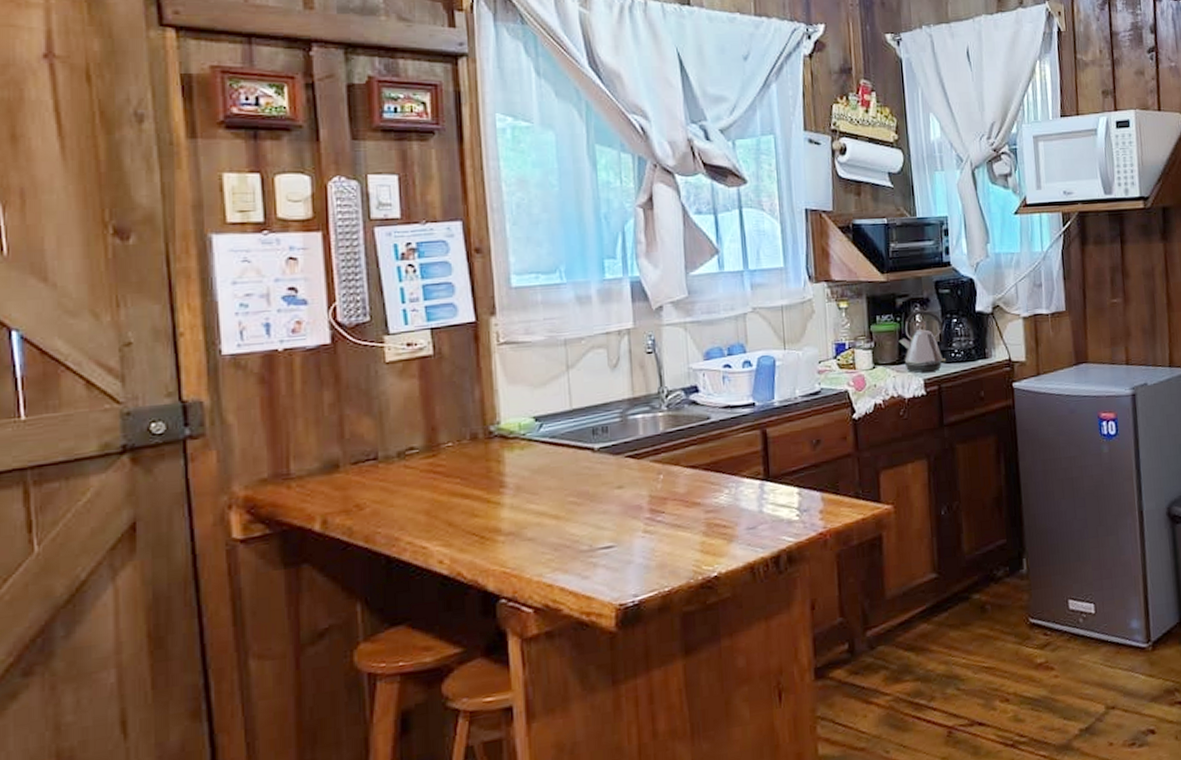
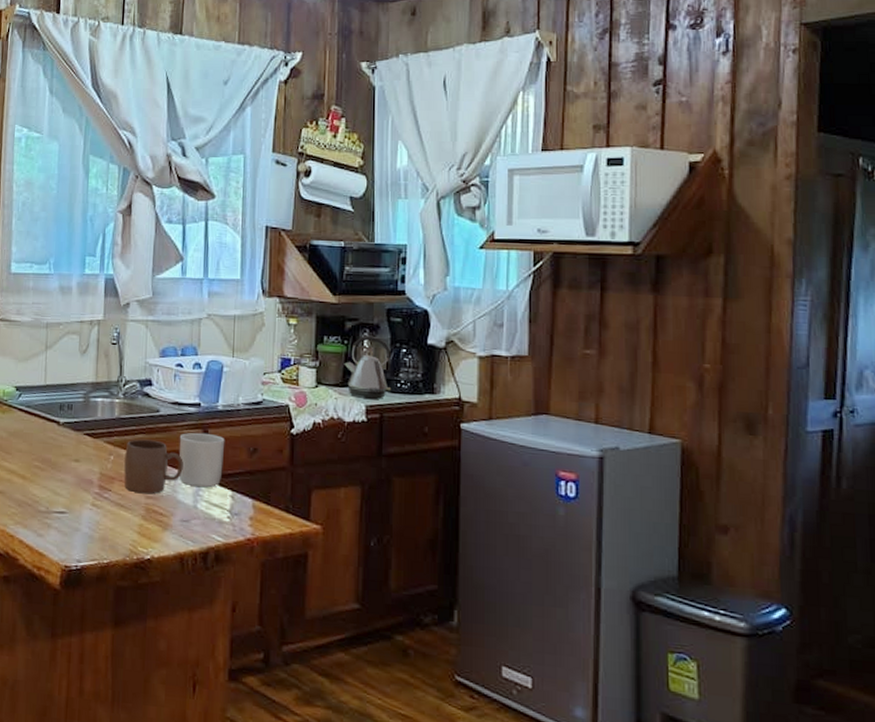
mug: none [675,449,743,509] -> present [123,439,183,494]
mug: none [735,432,787,491] -> present [178,432,225,488]

